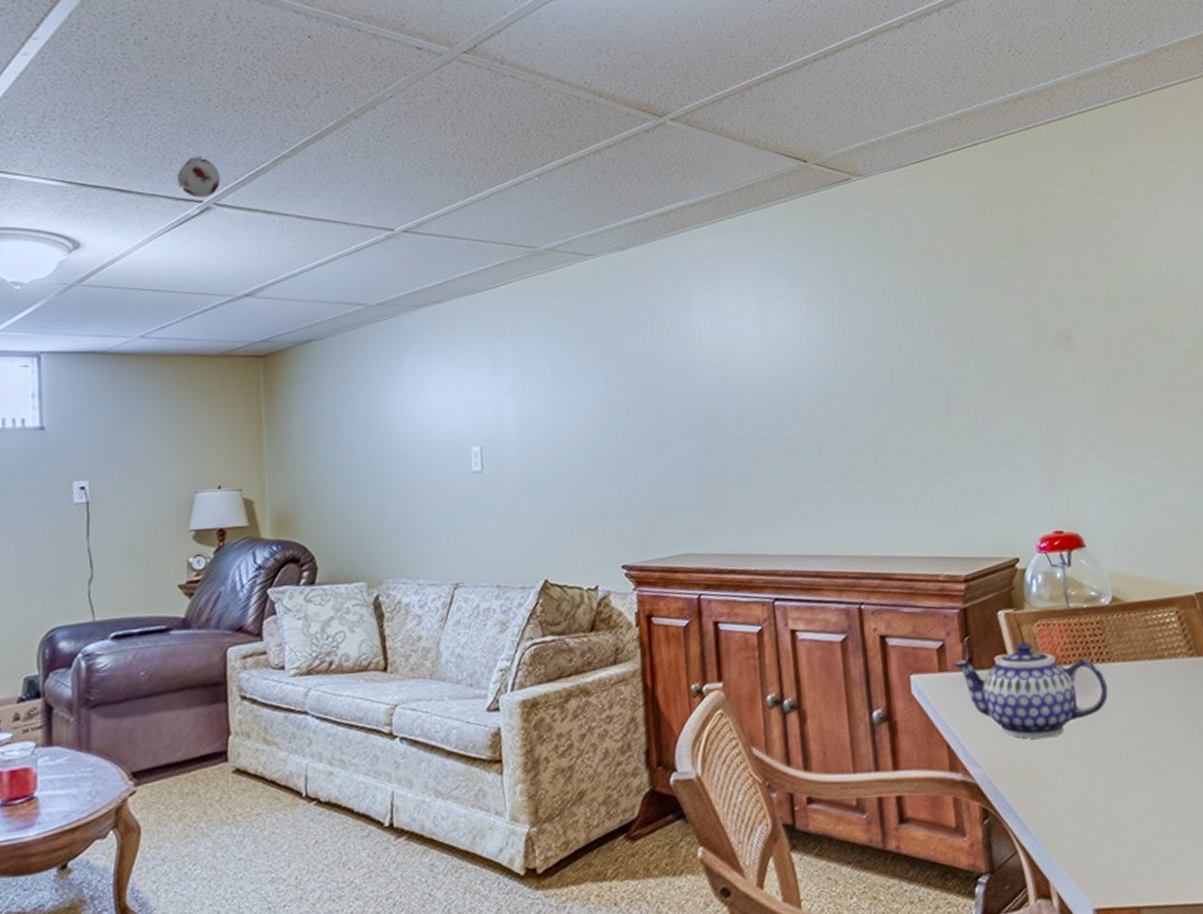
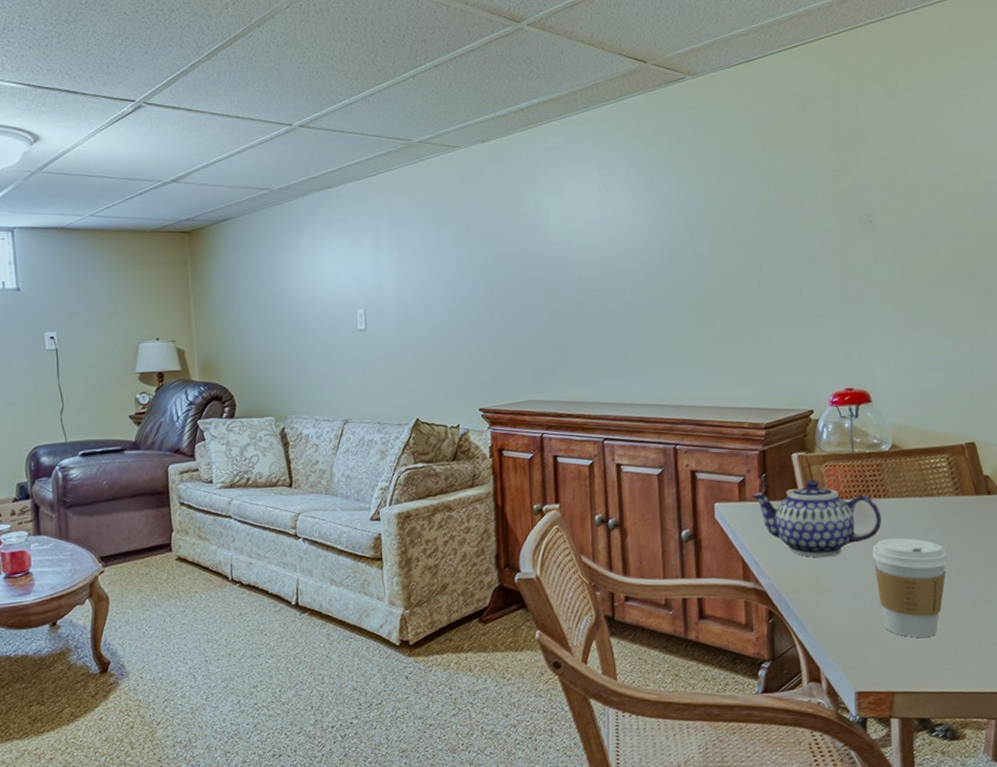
smoke detector: present [176,155,221,198] -> none [113,61,149,98]
coffee cup: none [1099,710,1189,836] -> present [872,537,948,638]

